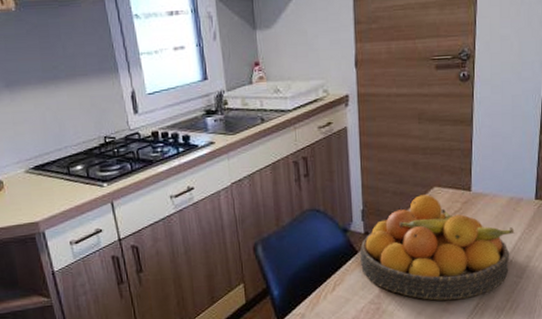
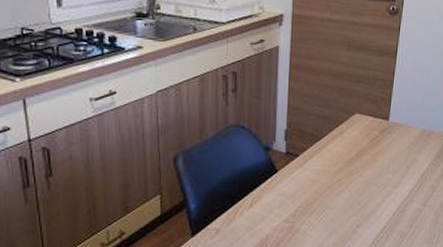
fruit bowl: present [360,194,515,301] -> none [279,120,424,223]

